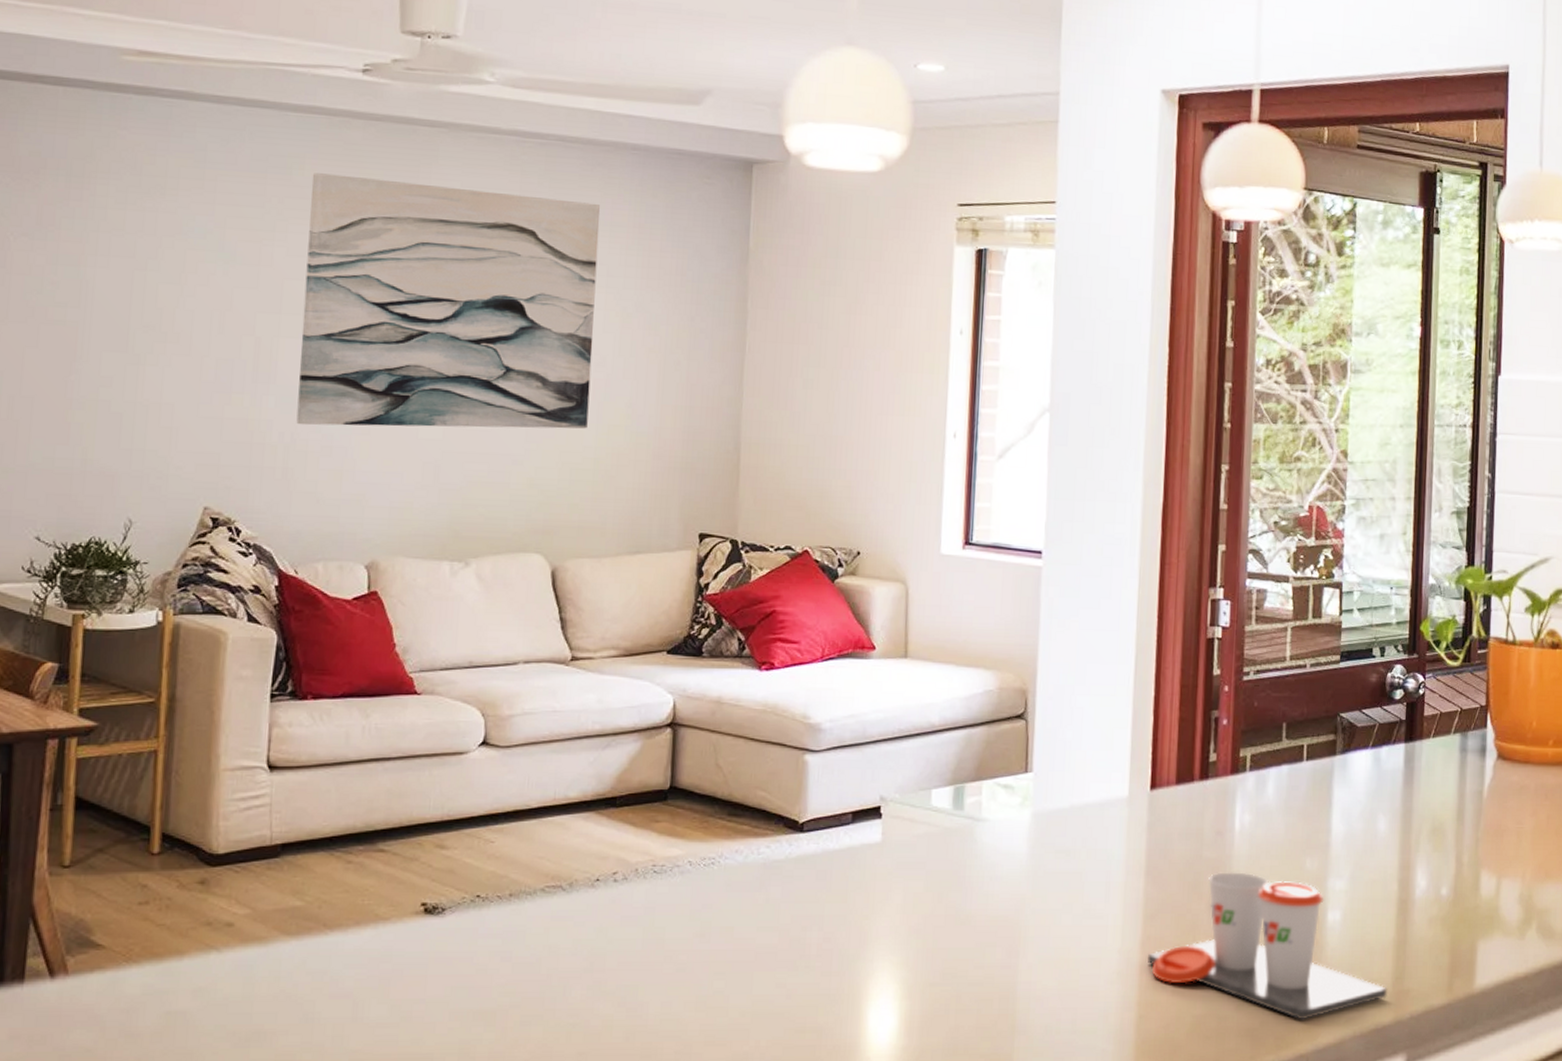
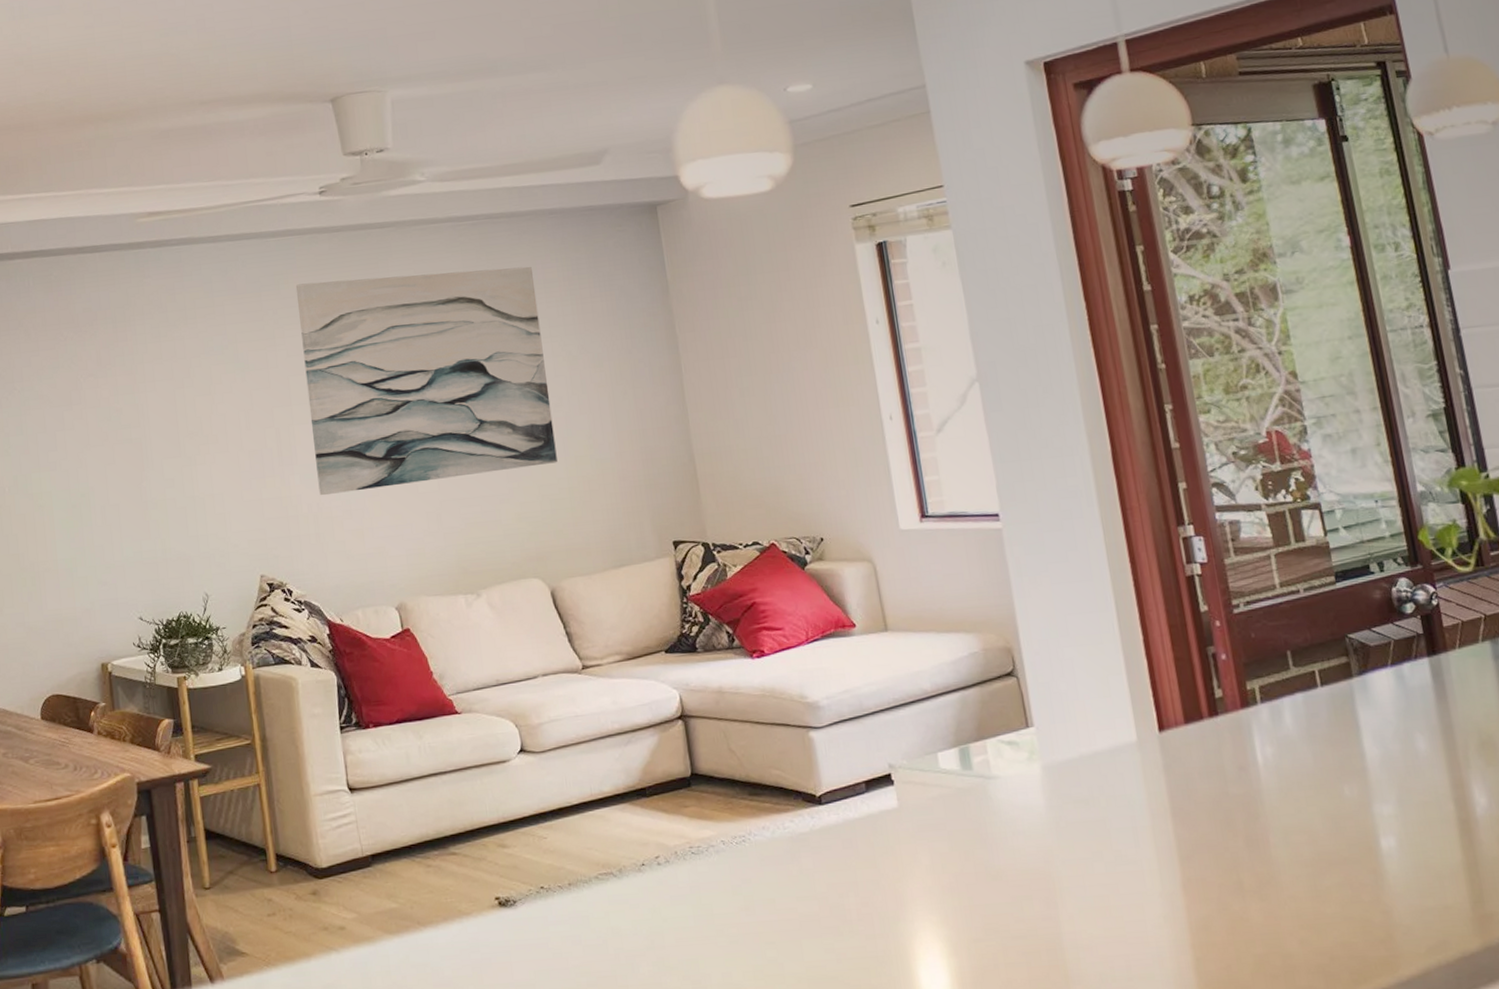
cup: present [1148,872,1388,1020] -> none [1192,805,1468,953]

